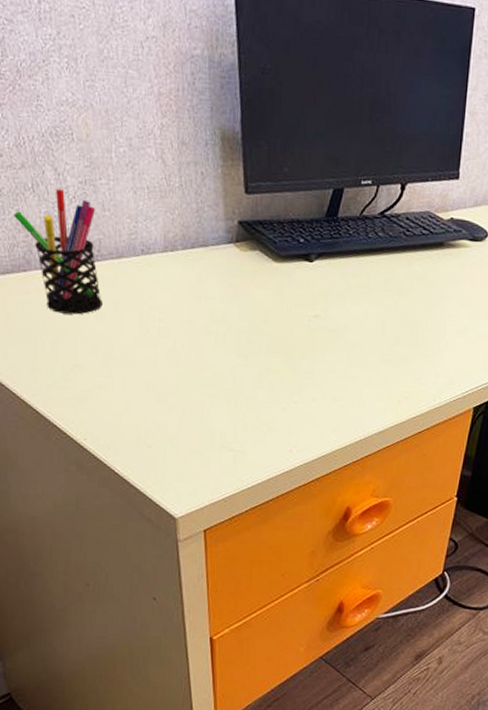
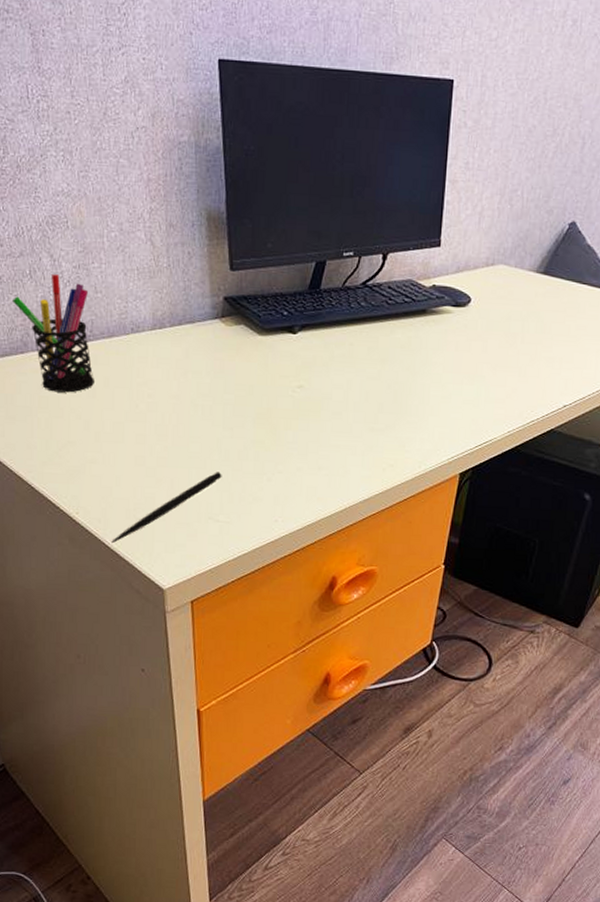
pen: none [121,400,236,470] -> present [111,472,222,543]

